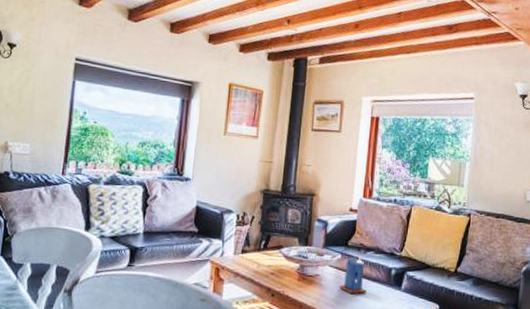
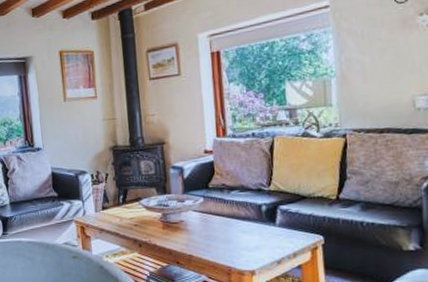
candle: present [339,256,367,294] -> none [207,197,238,235]

